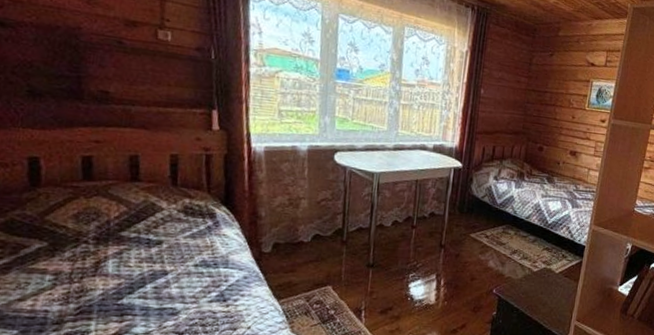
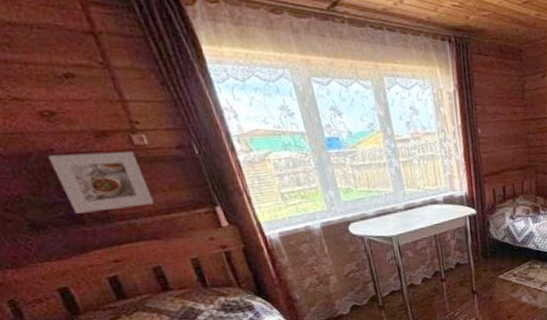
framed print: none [73,32,156,96] -> present [48,150,154,214]

